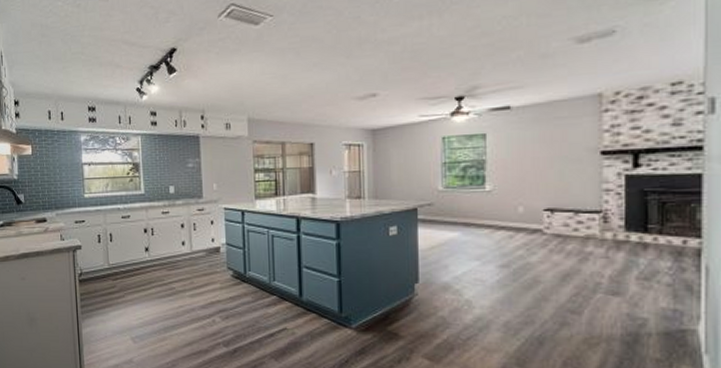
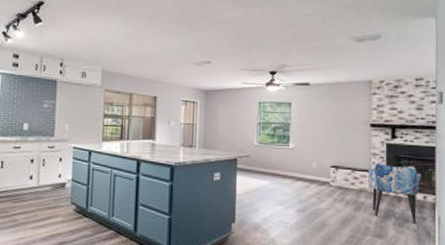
armchair: none [598,201,679,276] -> present [368,163,421,224]

